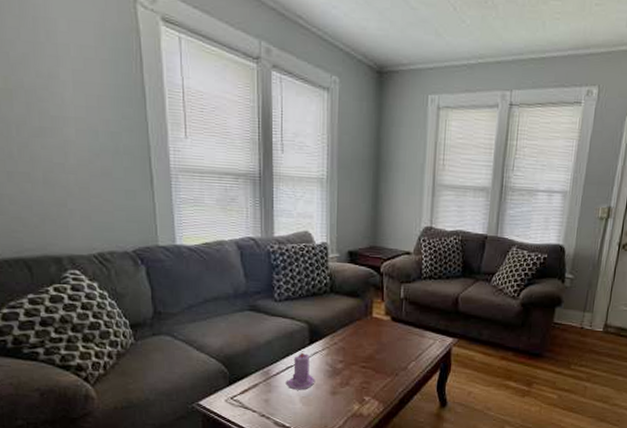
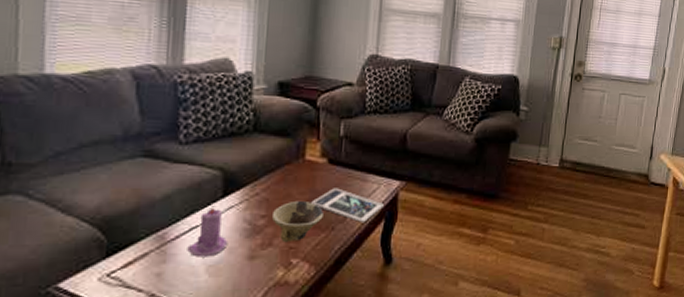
bowl: none [347,350,389,383] -> present [271,200,323,242]
magazine: none [379,341,439,372] -> present [311,188,384,223]

